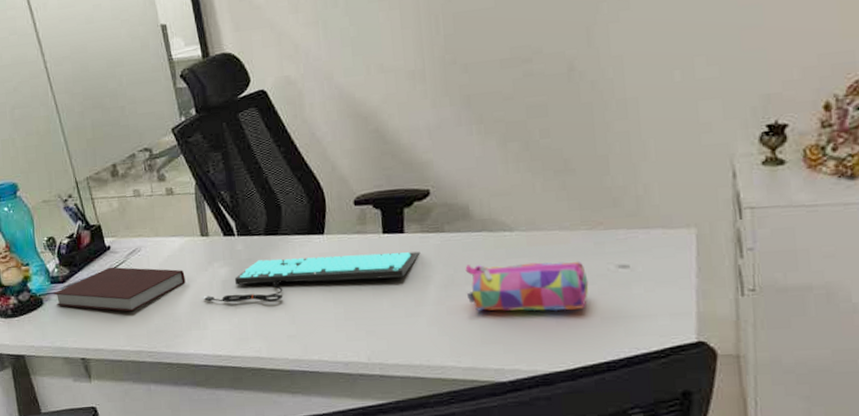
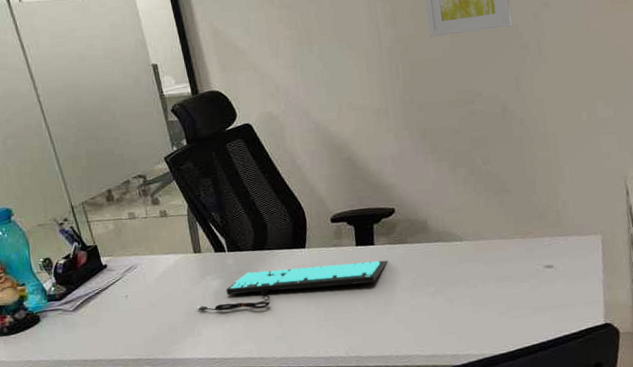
notebook: present [53,267,186,312] -> none [50,283,180,324]
pencil case: present [465,261,589,312] -> none [425,263,523,308]

